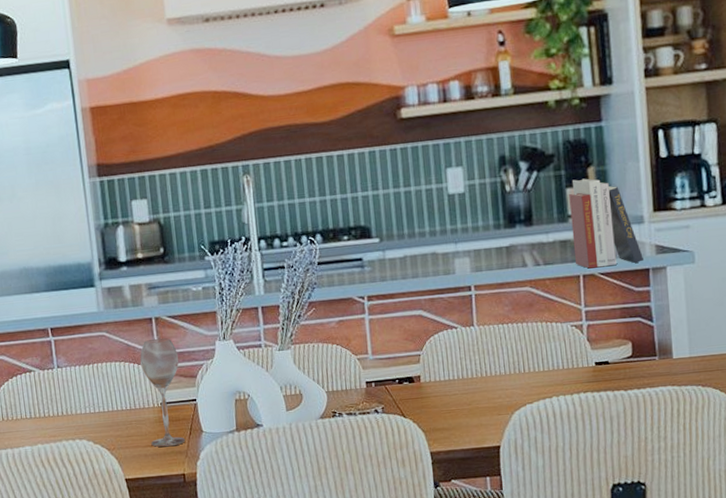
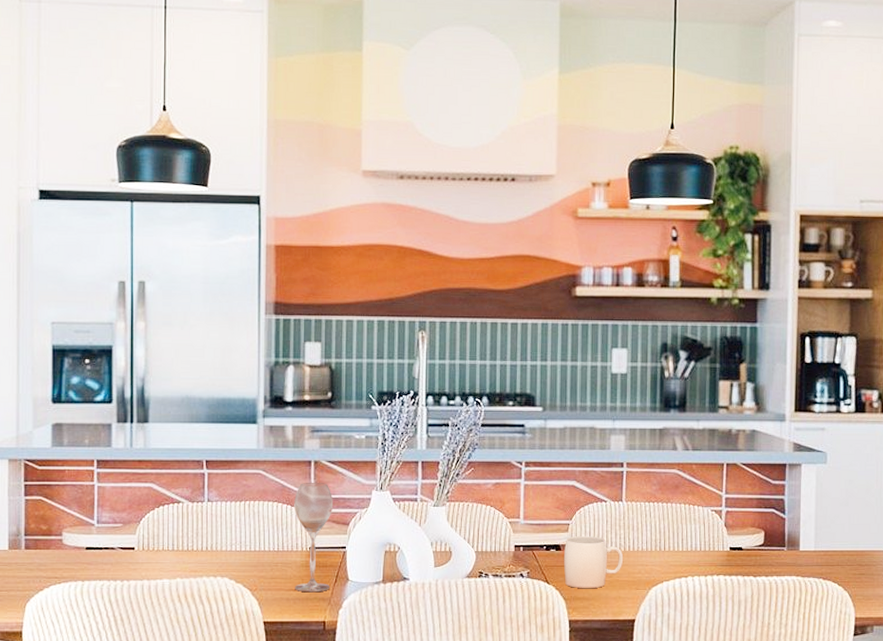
mug: none [417,364,482,420] -> present [563,536,624,589]
books: present [569,178,643,269] -> none [720,373,782,458]

